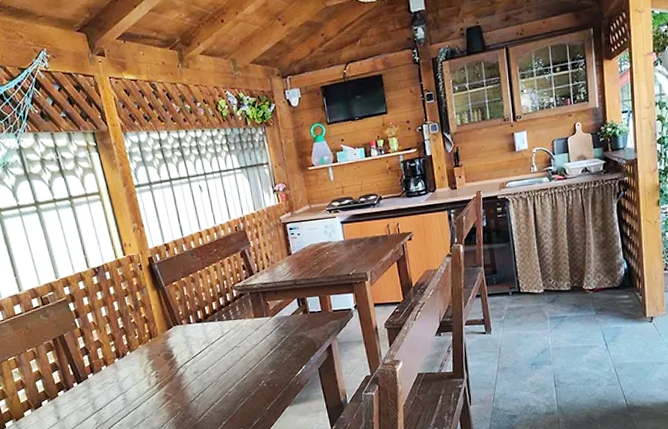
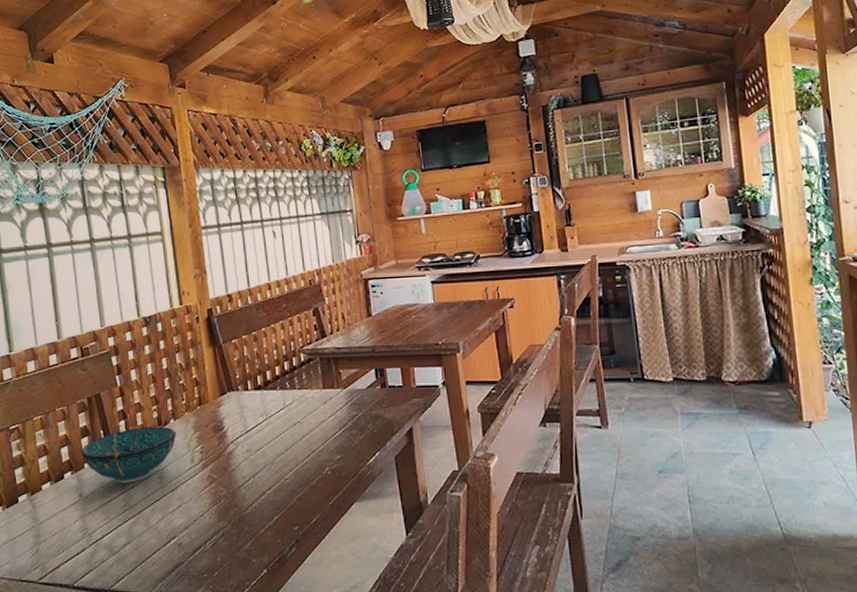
decorative bowl: none [53,358,134,406] -> present [81,426,176,484]

